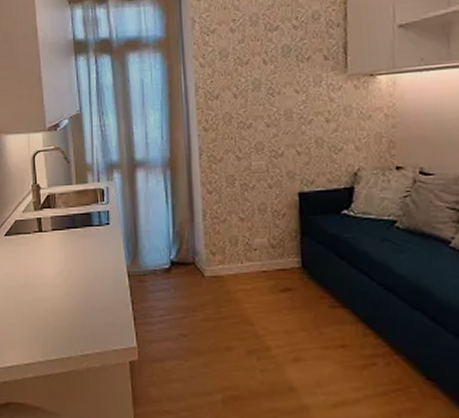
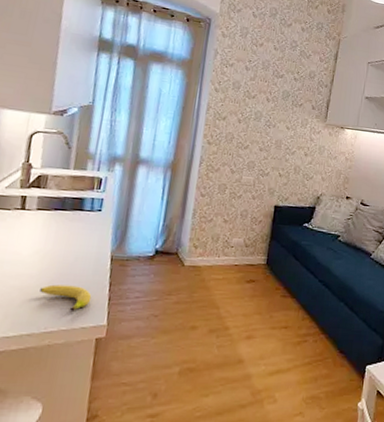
fruit: none [70,306,117,333] -> present [40,284,92,311]

